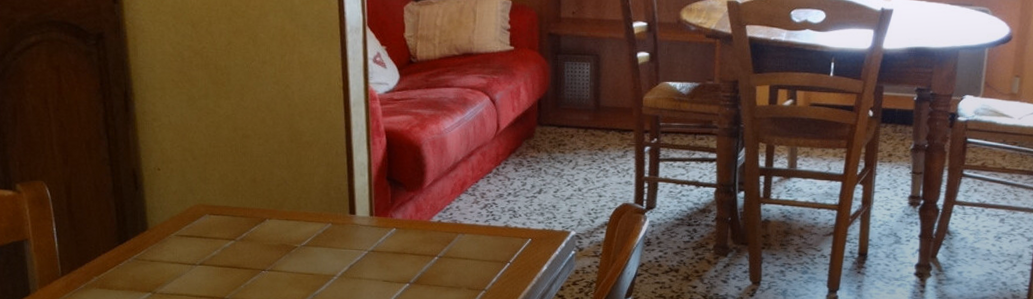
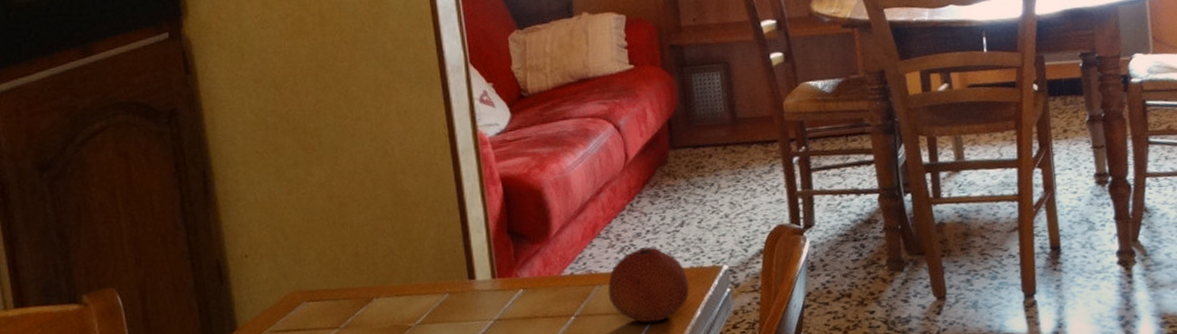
fruit: none [468,207,540,271] -> present [607,247,689,323]

